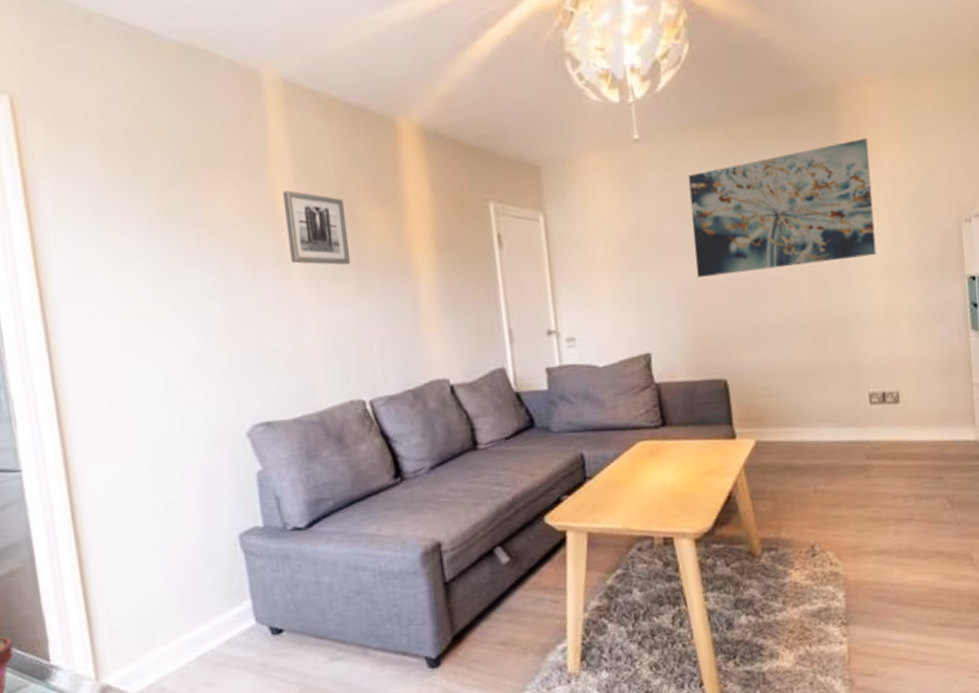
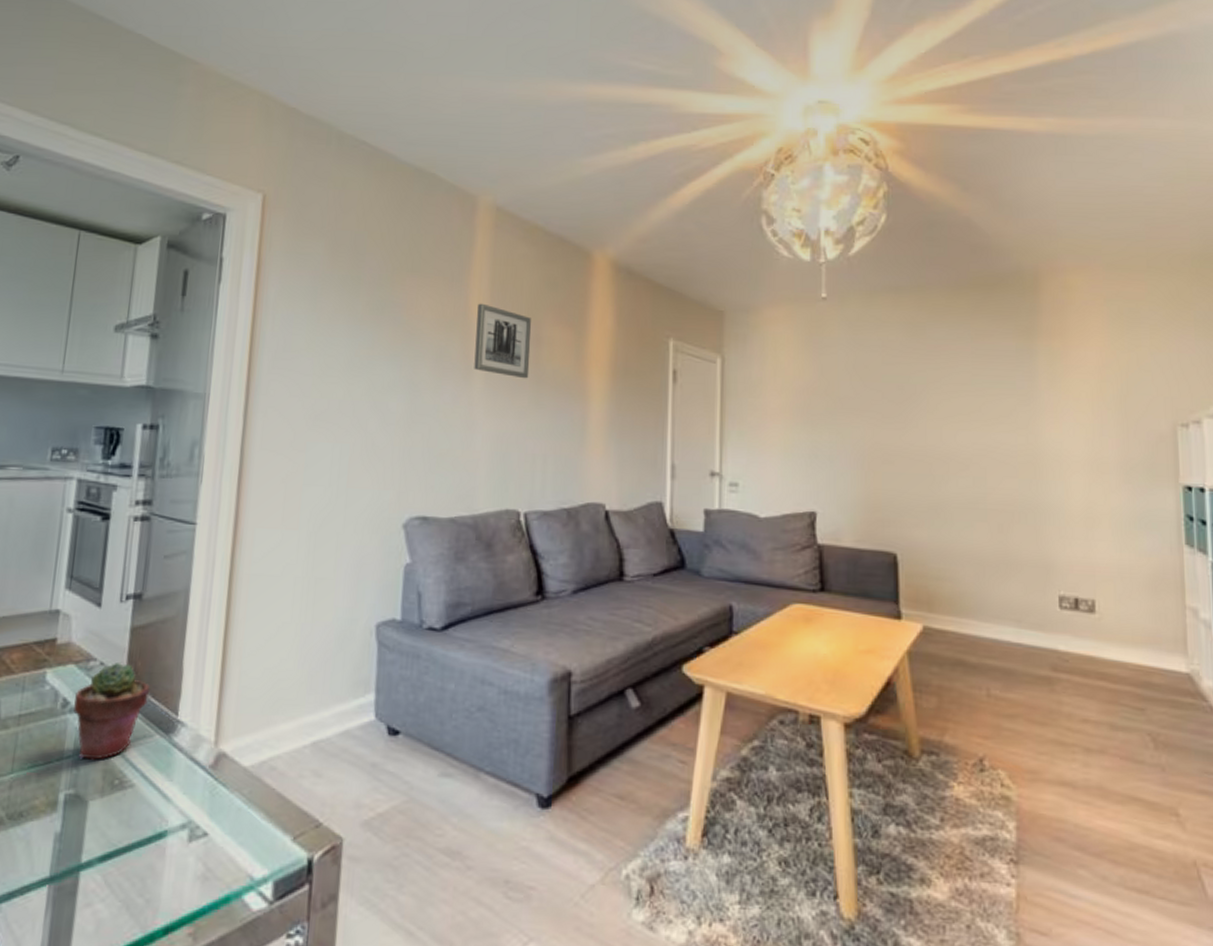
wall art: present [688,137,876,277] -> none [873,325,1076,448]

